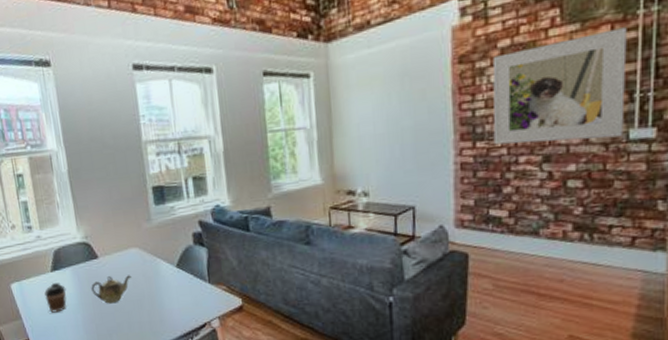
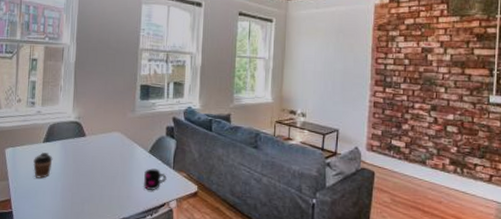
teapot: present [91,275,132,304] -> none [74,153,110,177]
mug: none [175,285,203,310] -> present [143,168,167,190]
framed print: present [492,27,627,145] -> none [398,24,489,100]

